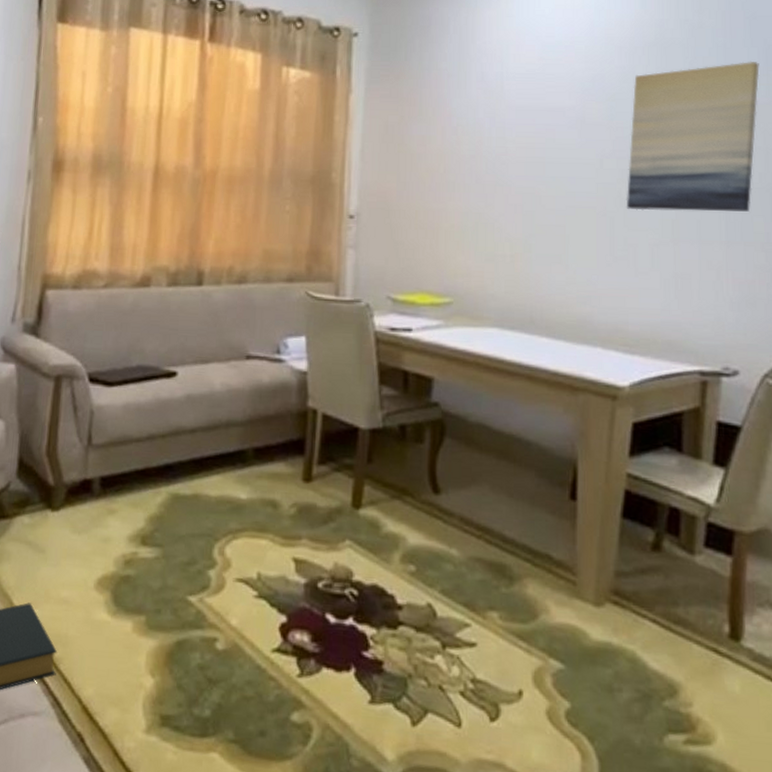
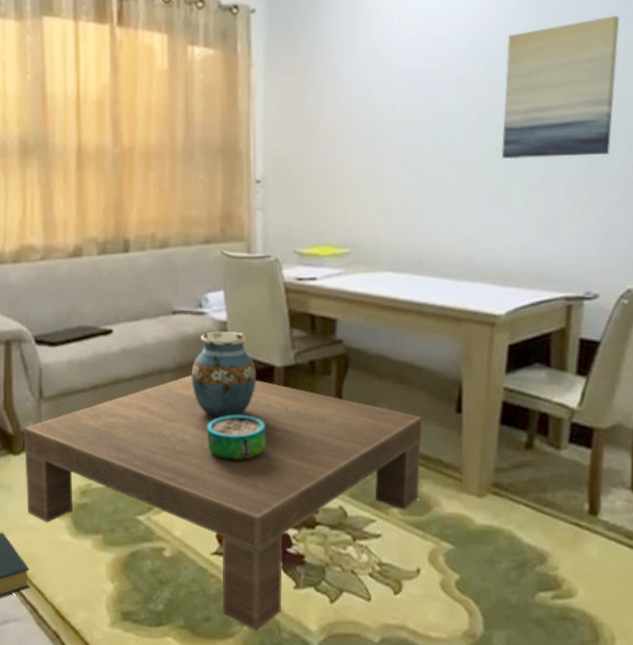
coffee table: none [61,431,529,756] -> present [23,375,423,632]
vase: none [262,382,338,485] -> present [191,331,257,418]
decorative bowl: none [276,482,345,539] -> present [207,415,266,462]

